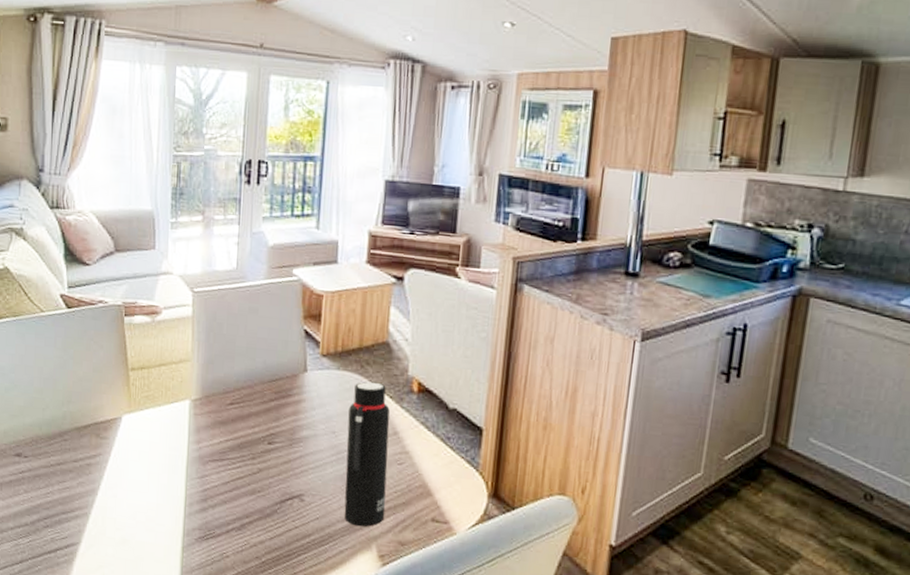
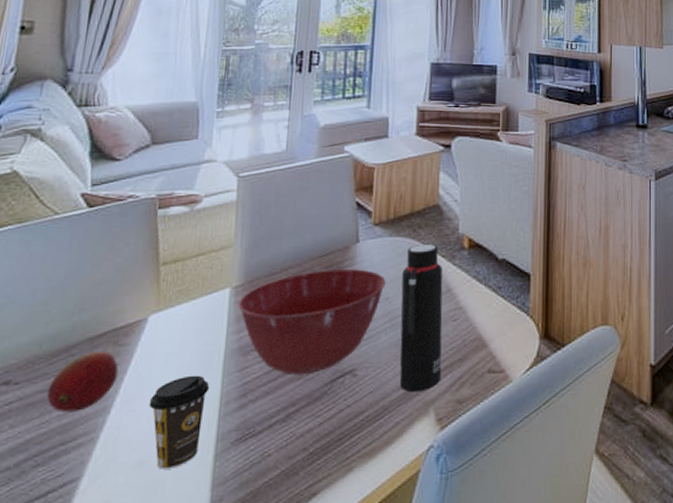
fruit: none [49,439,102,489] -> present [47,350,119,412]
coffee cup: none [127,474,176,551] -> present [149,375,210,470]
mixing bowl: none [197,394,333,492] -> present [238,269,386,376]

